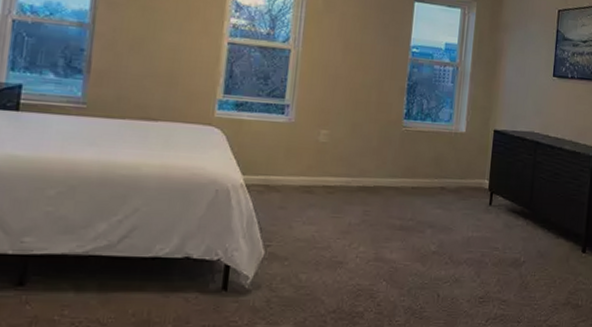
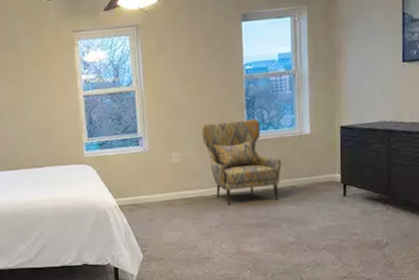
armchair: none [356,103,435,201] -> present [201,119,282,206]

